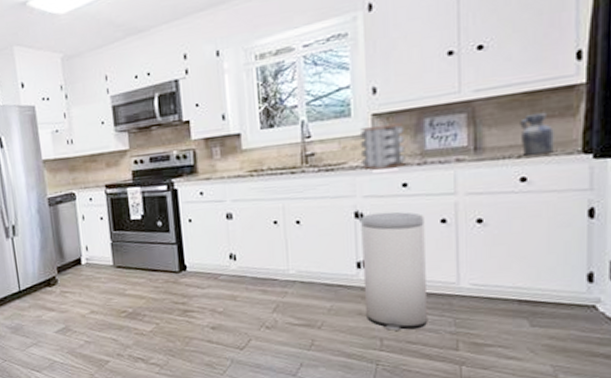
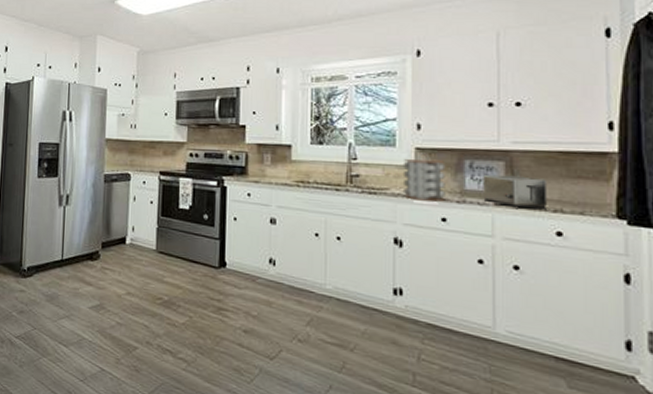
pedal bin: present [361,212,428,331] -> none [399,242,463,370]
toaster: none [444,124,512,161] -> present [483,174,548,210]
ceramic jug: present [520,112,554,157] -> none [555,172,589,214]

